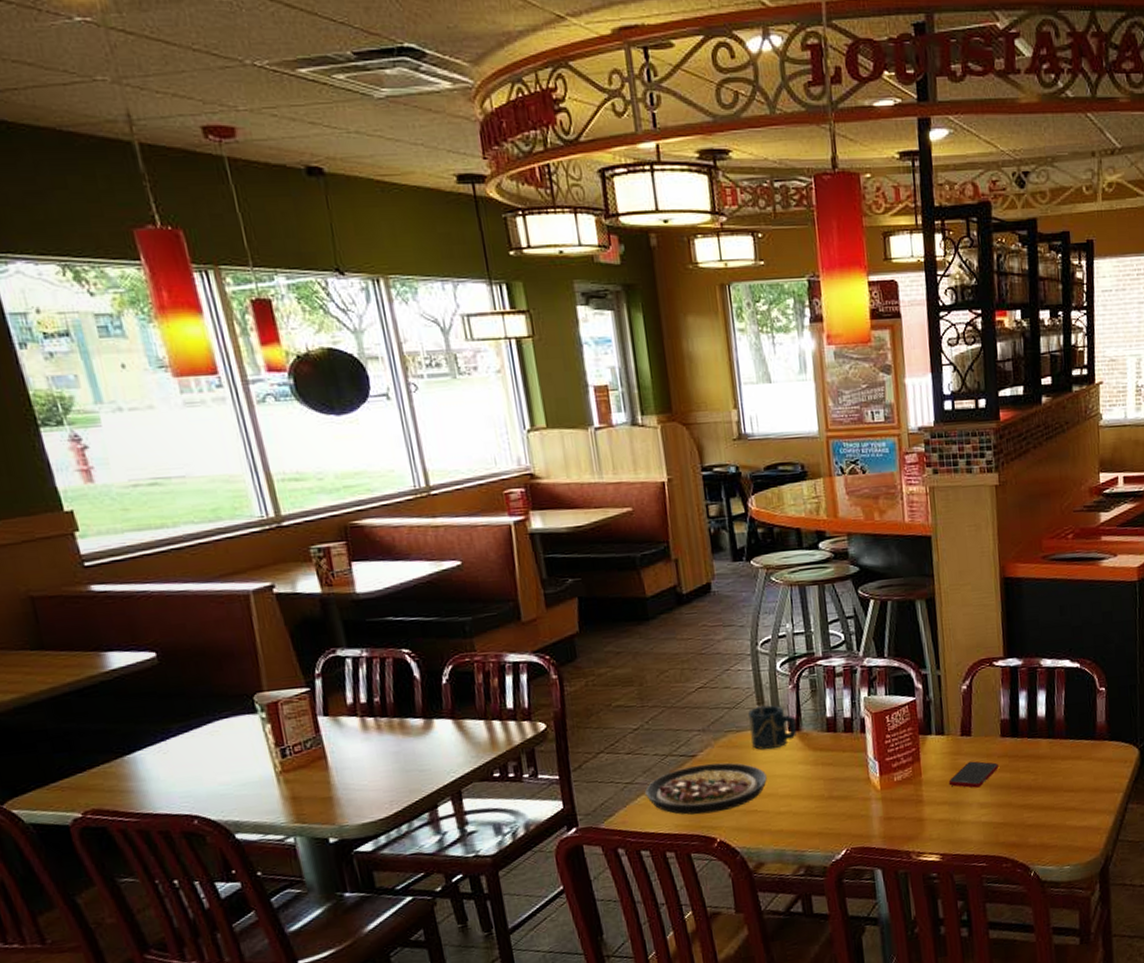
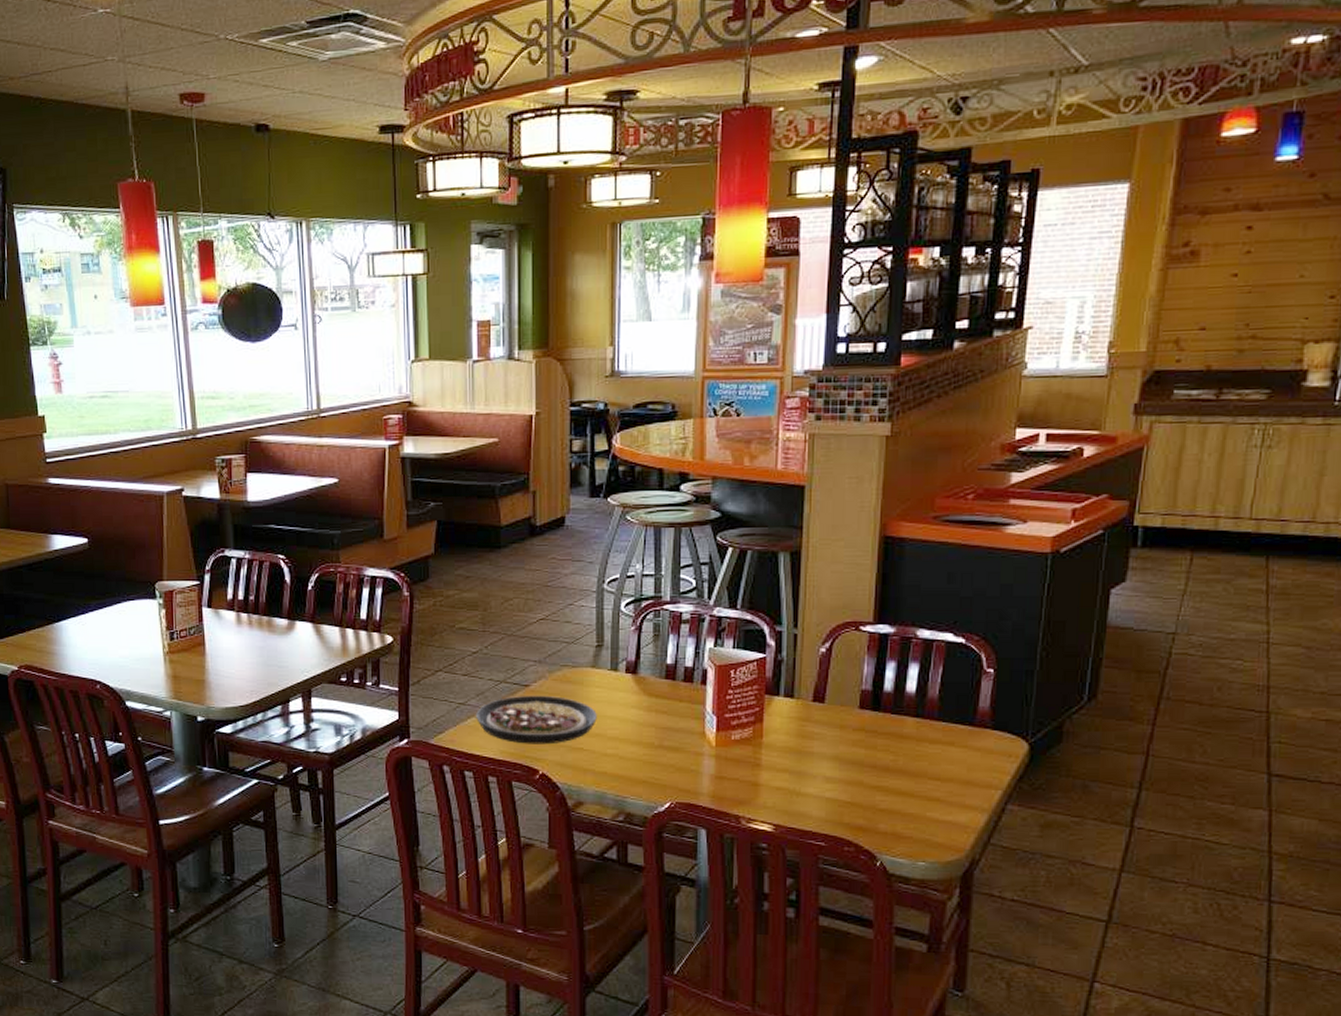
cup: present [748,704,797,750] -> none [587,643,634,689]
cell phone: present [948,761,999,788] -> none [792,730,854,760]

